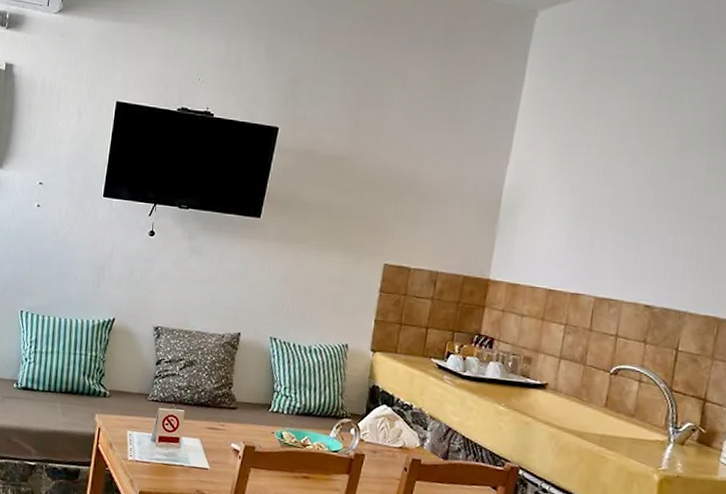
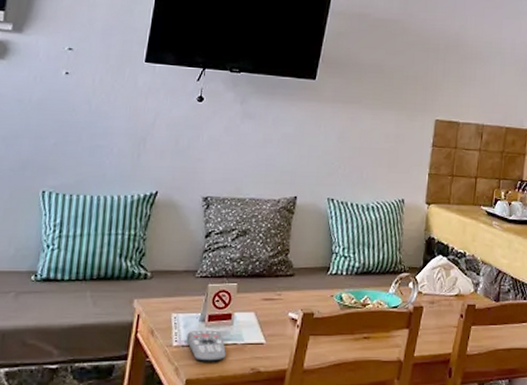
remote control: none [140,448,174,480] -> present [186,330,226,362]

